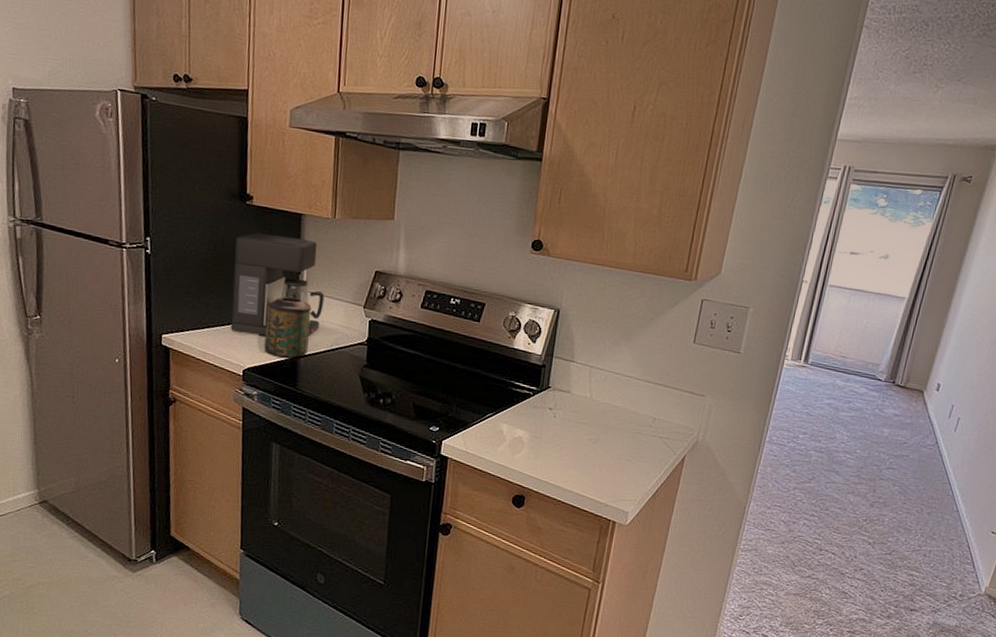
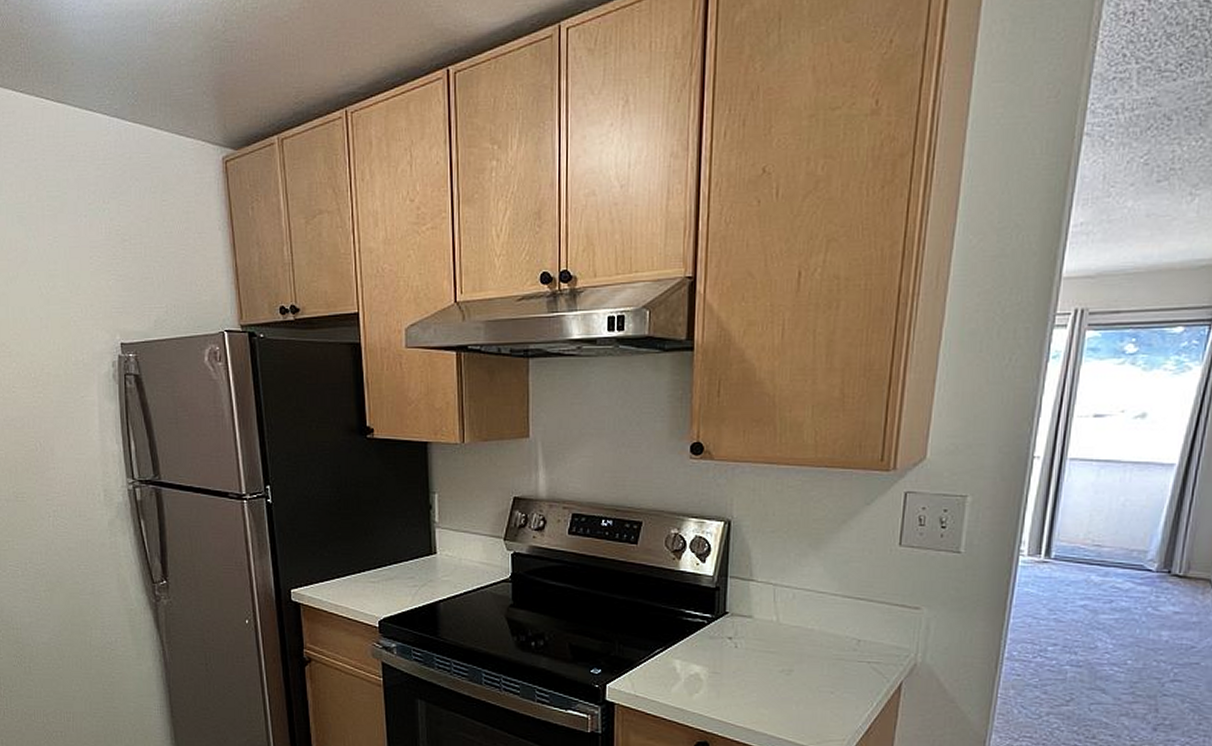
coffee maker: present [230,232,324,337] -> none [358,468,460,582]
canister: present [264,296,312,359] -> none [399,535,447,604]

